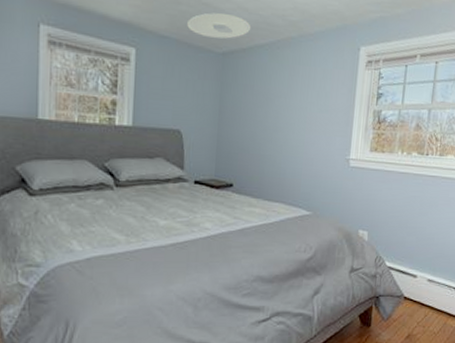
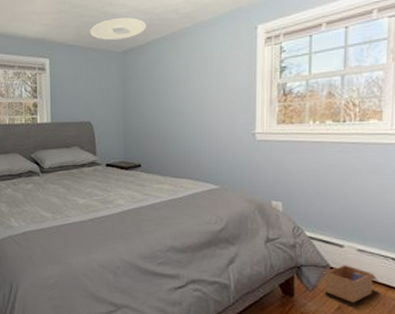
cardboard box: none [397,294,442,331] -> present [323,265,379,303]

